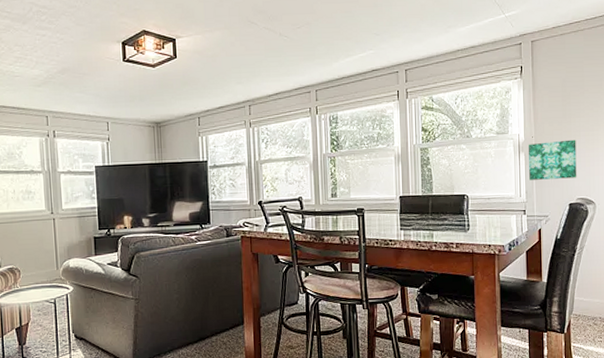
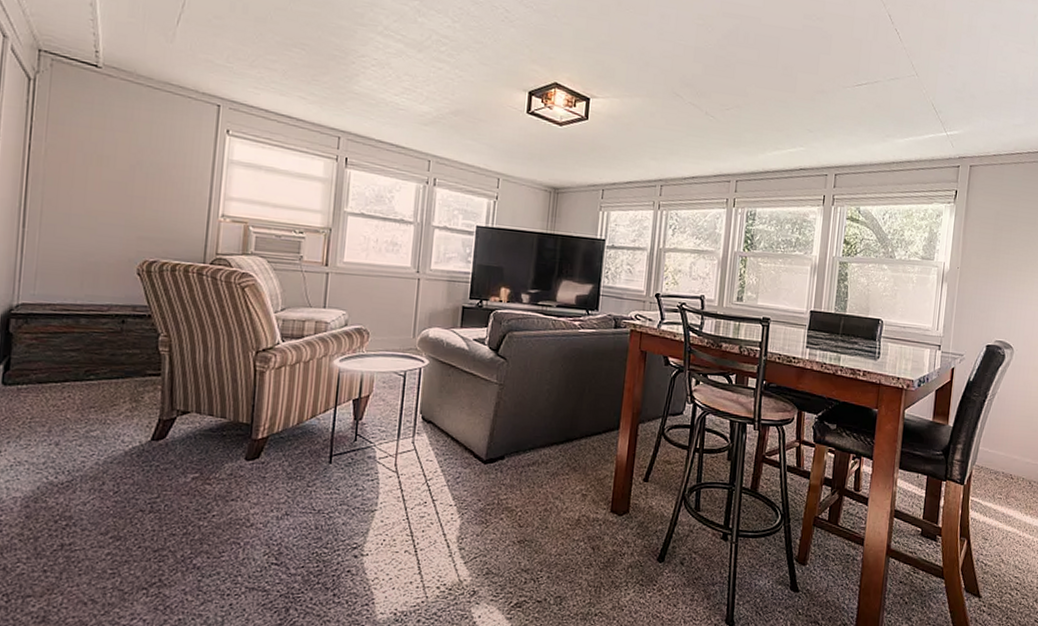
wall art: present [528,139,577,180] -> none [949,274,1002,319]

